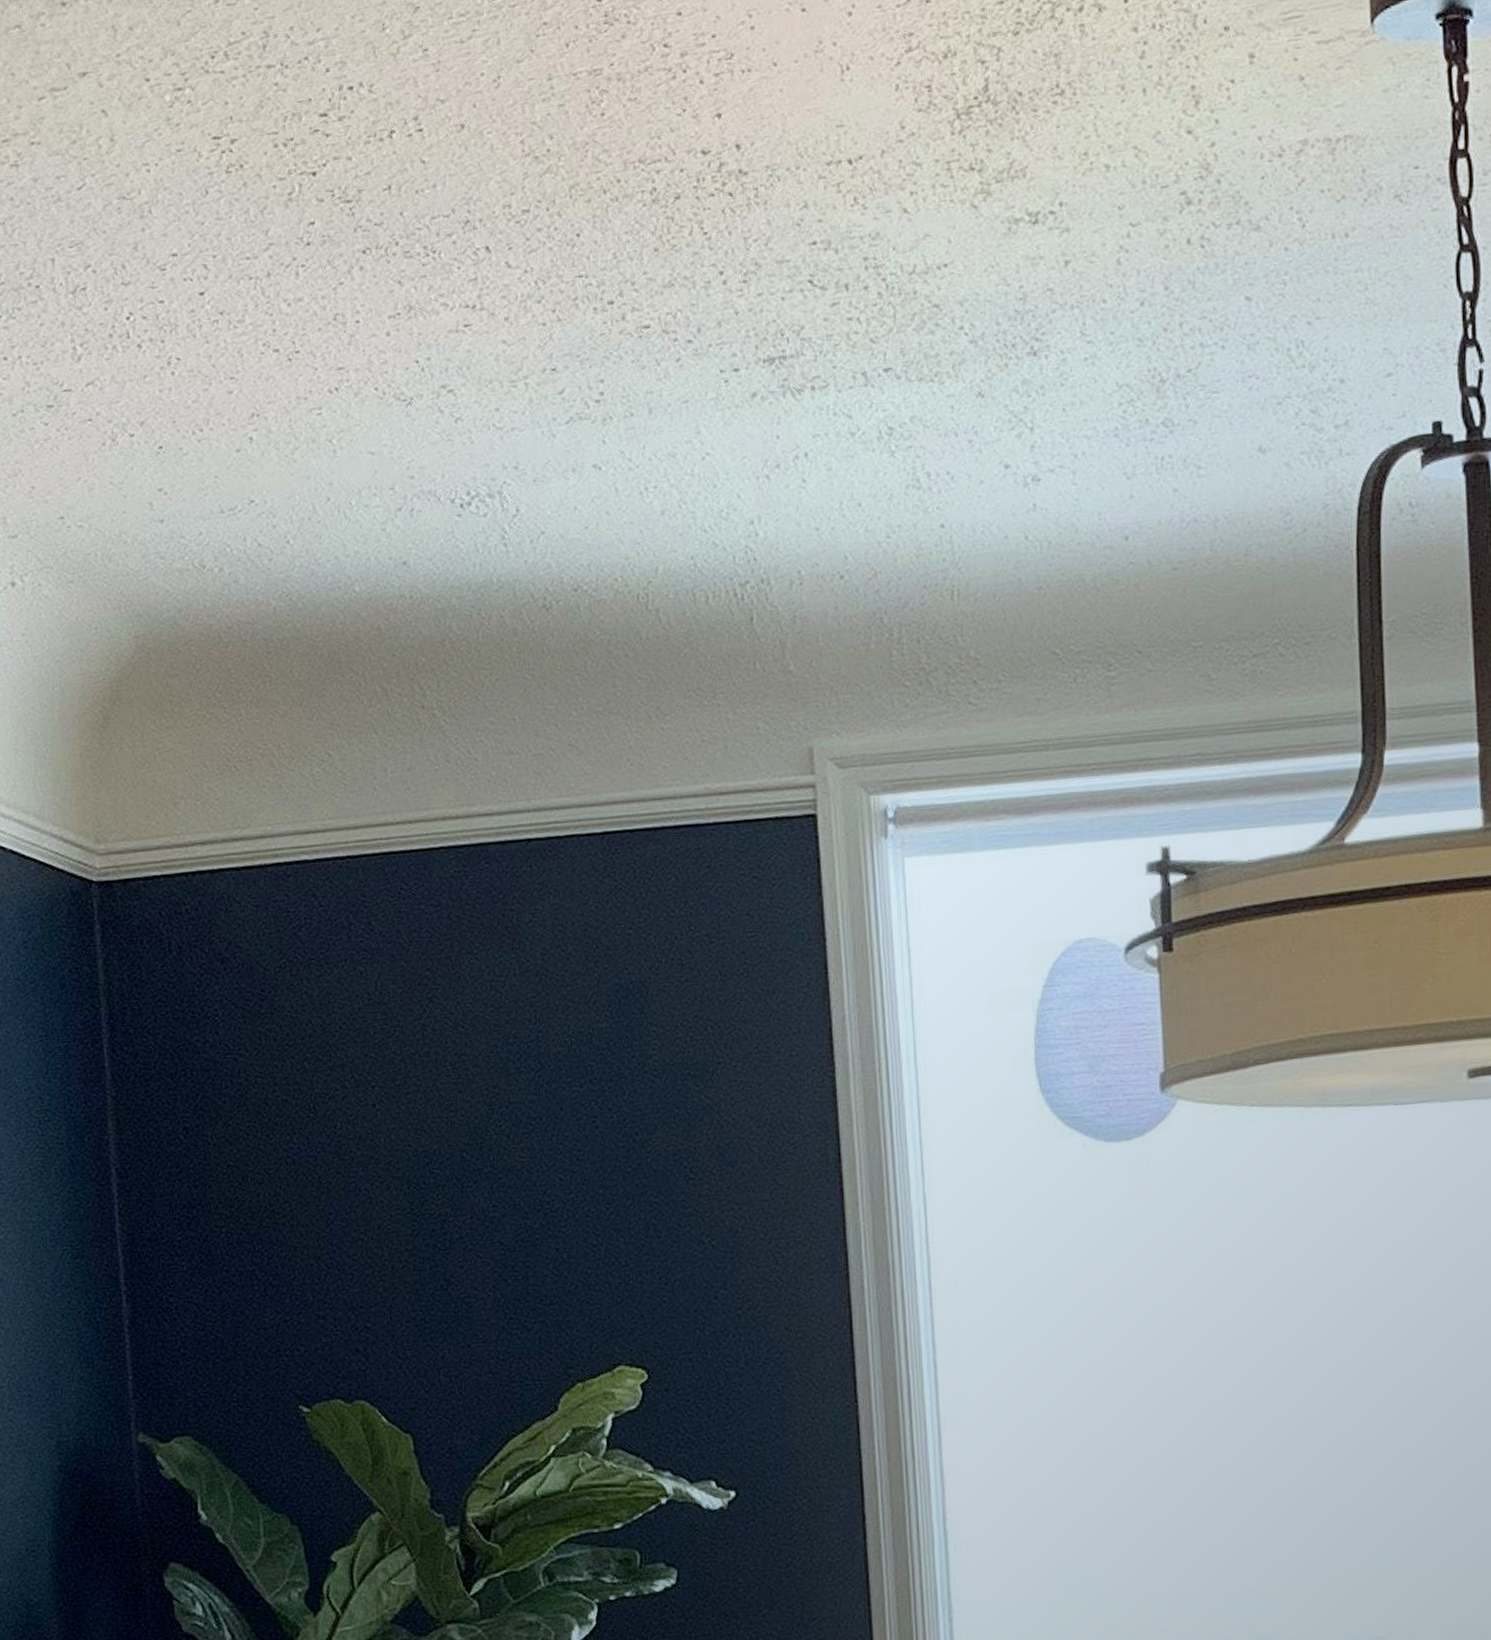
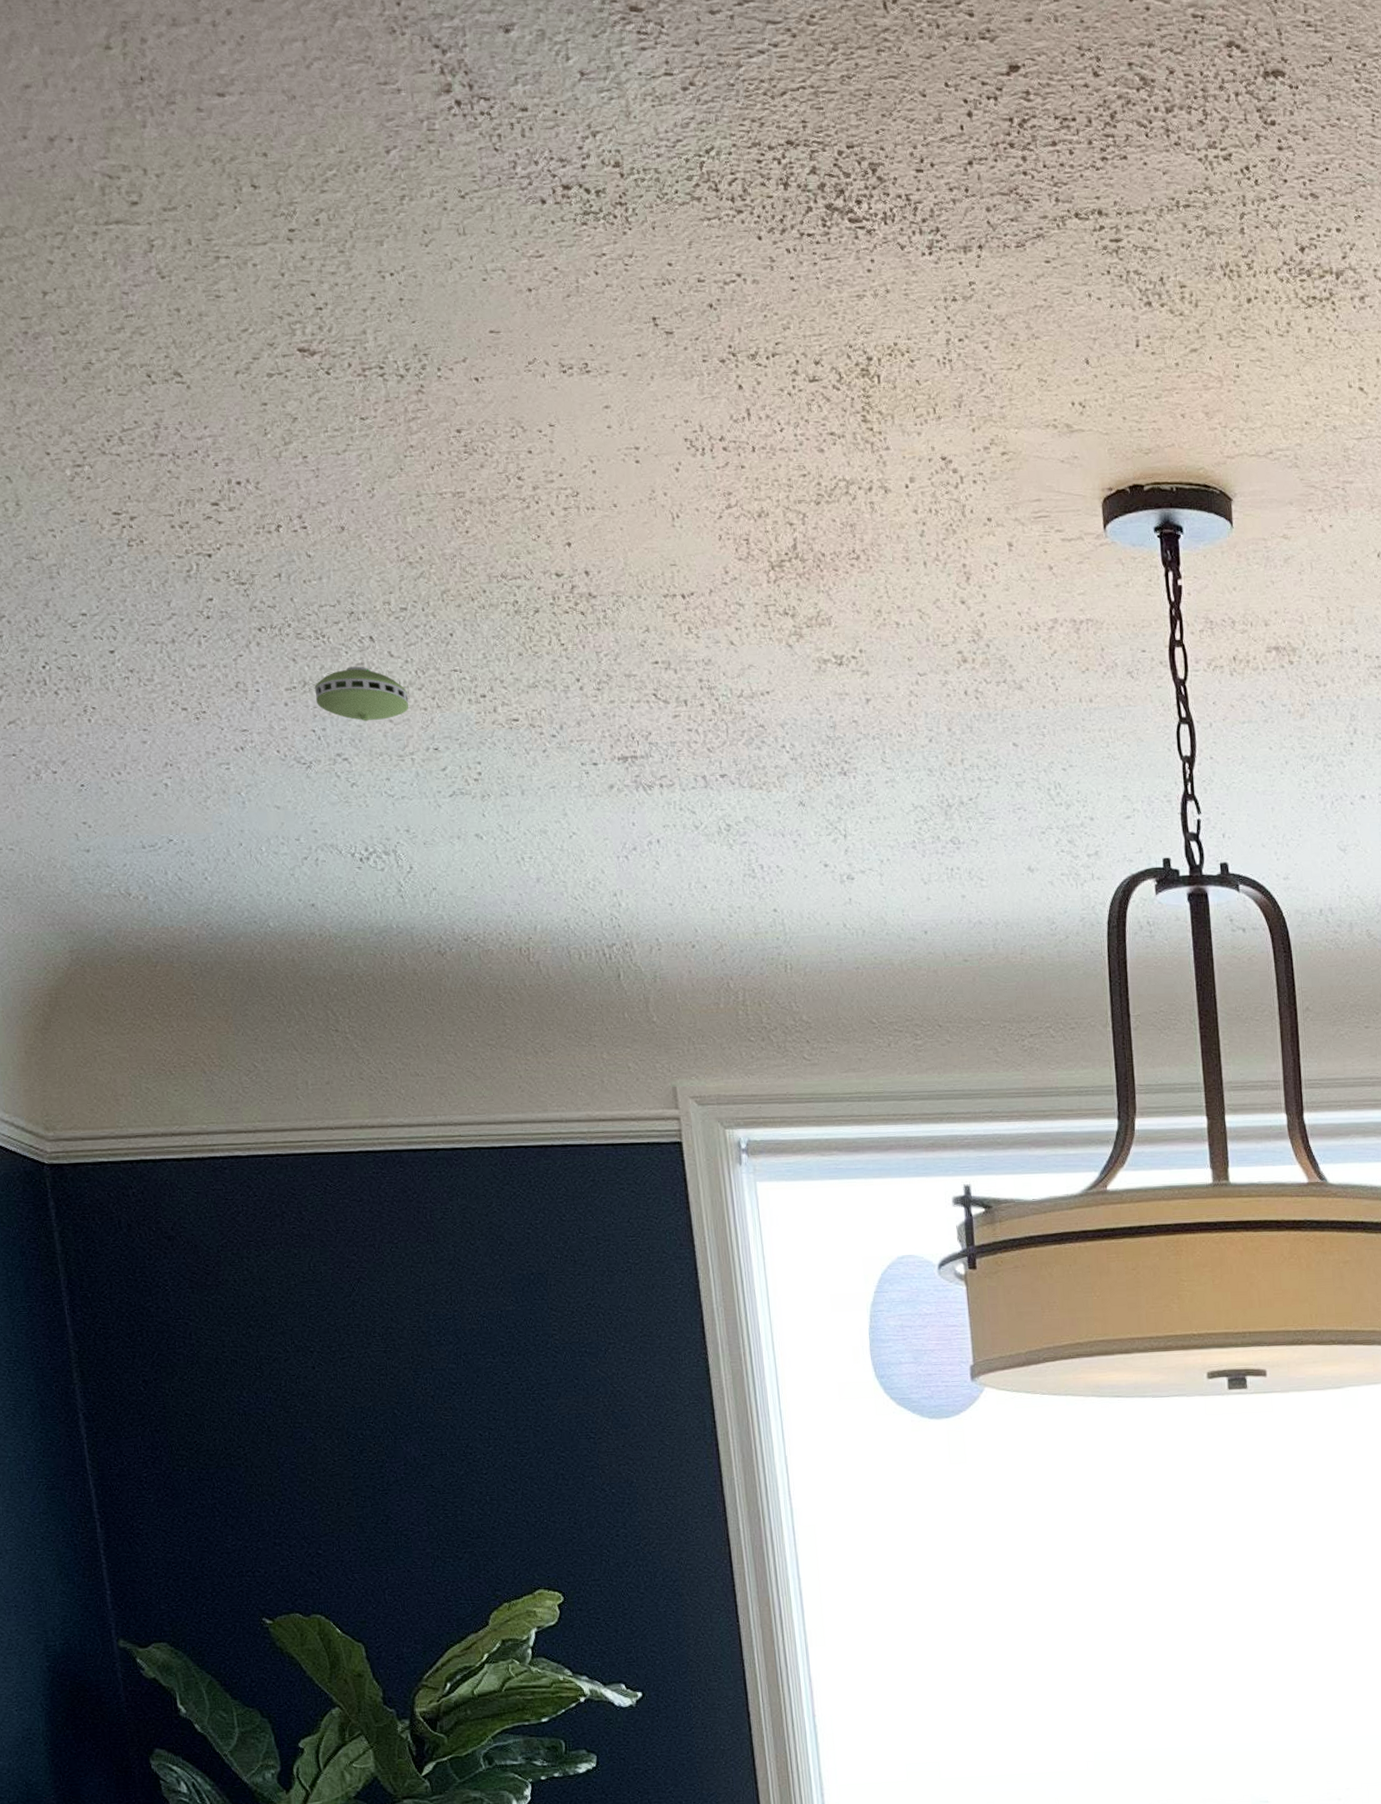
smoke detector: none [420,282,526,346] -> present [314,666,409,722]

